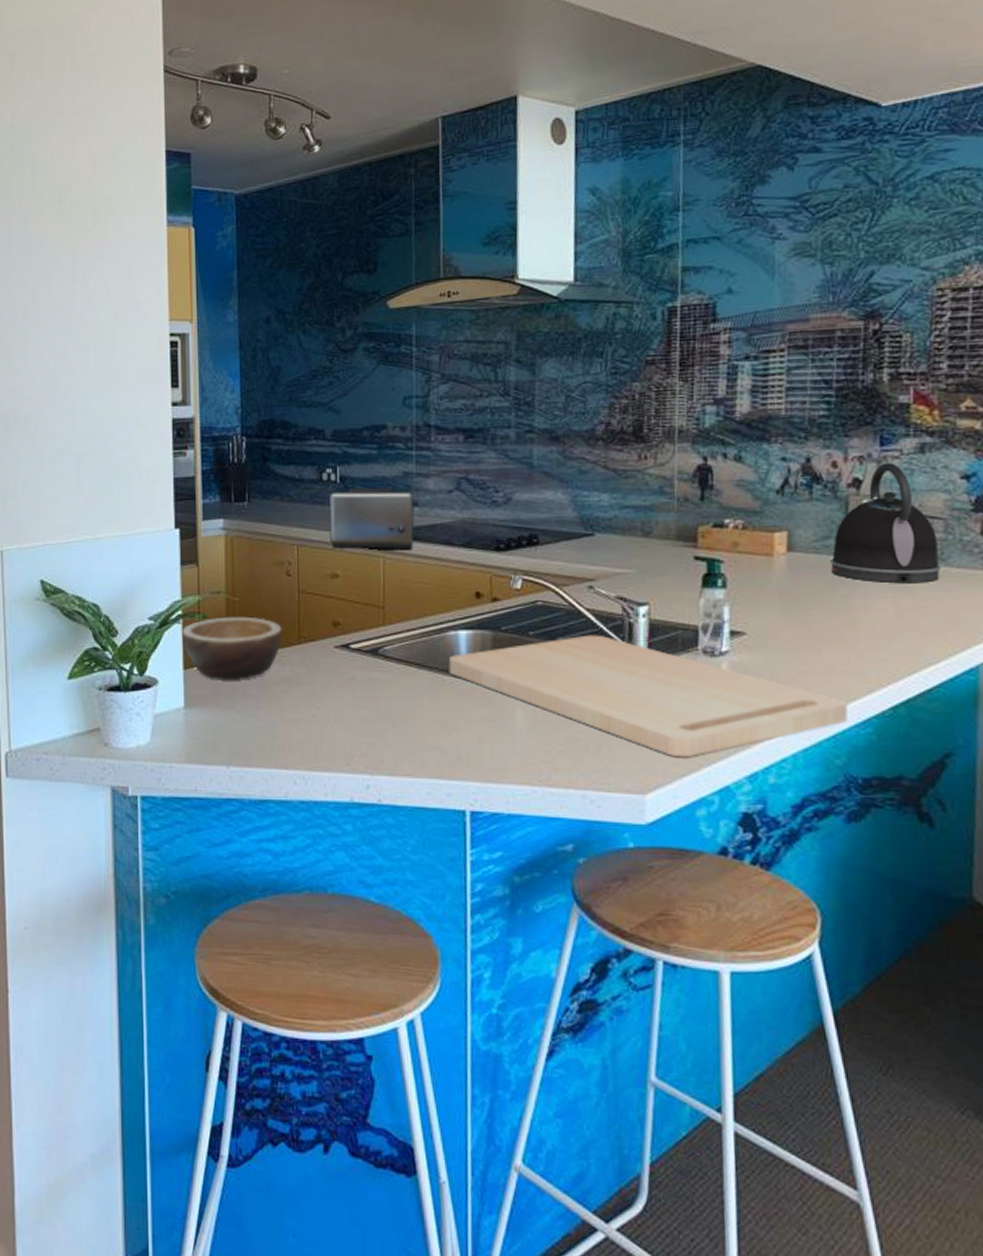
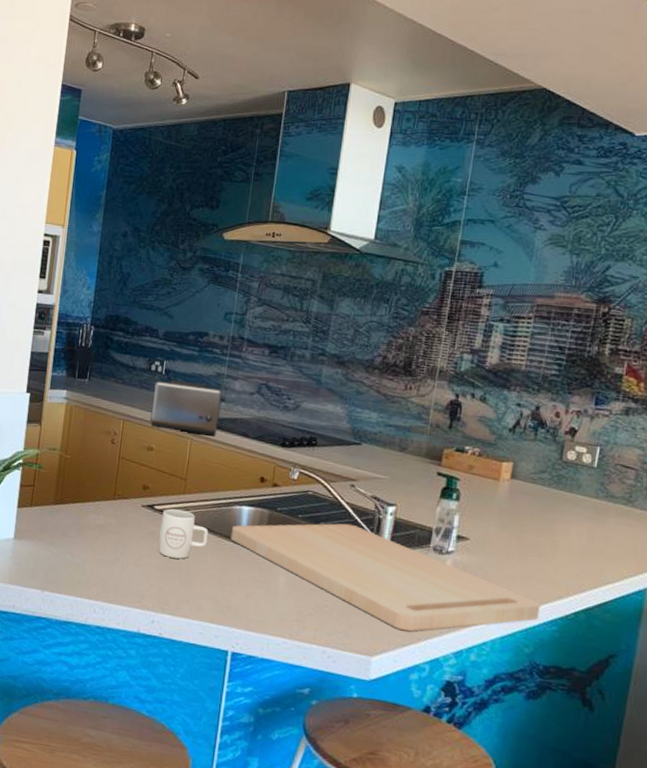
bowl: present [182,616,282,681] -> none [20,469,102,522]
mug: none [360,645,421,705] -> present [158,508,208,559]
kettle: present [830,462,941,584] -> none [543,419,629,518]

